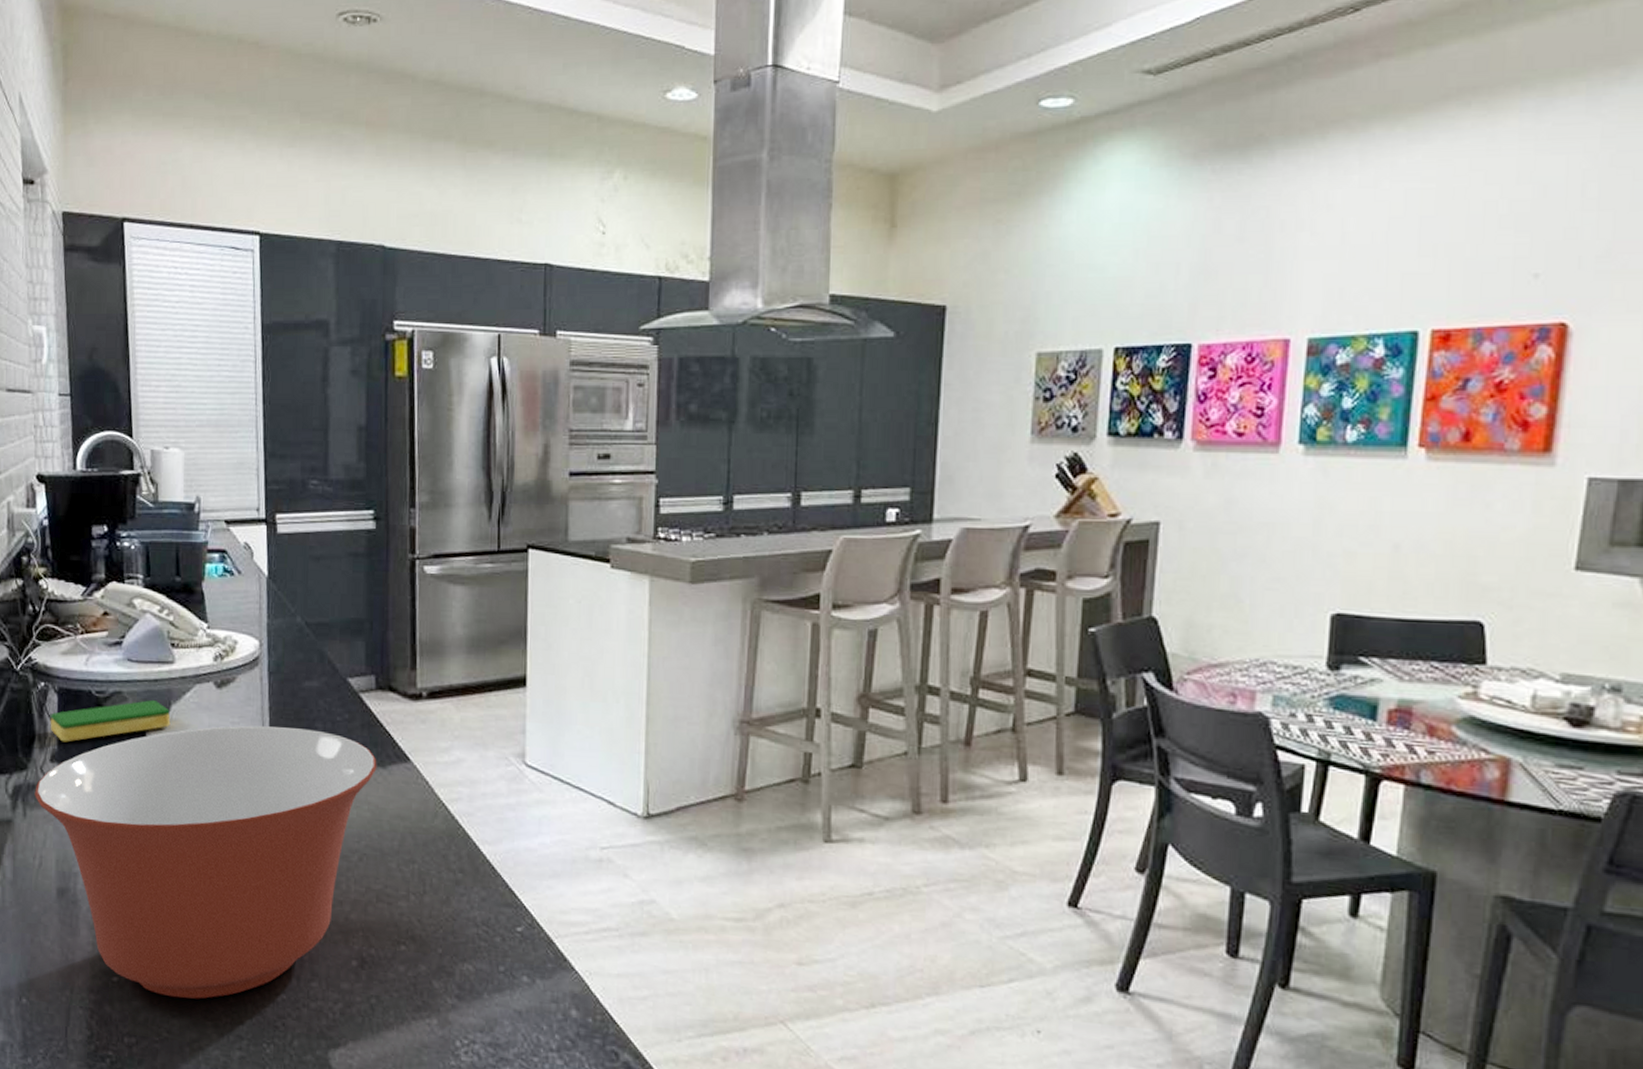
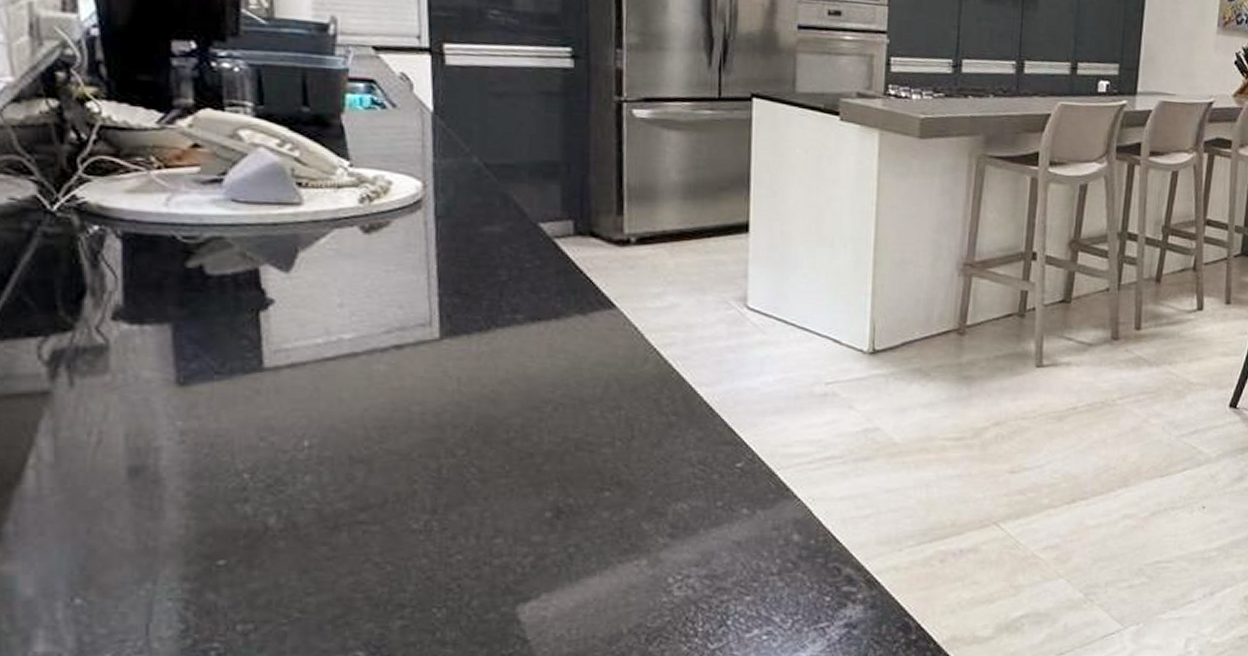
mixing bowl: present [34,725,377,1000] -> none [87,274,576,574]
dish sponge: present [50,700,171,742] -> none [109,247,298,297]

